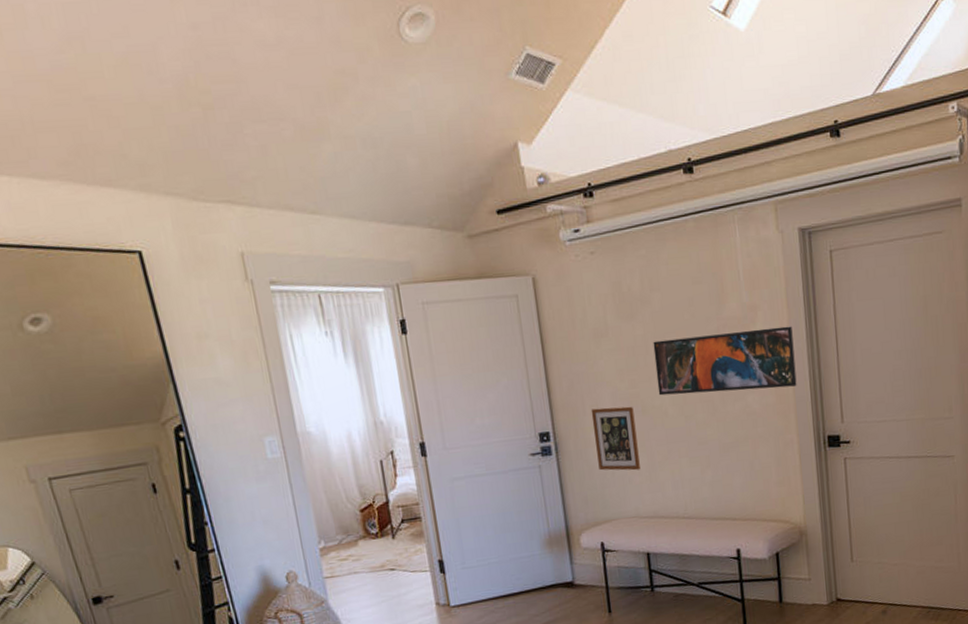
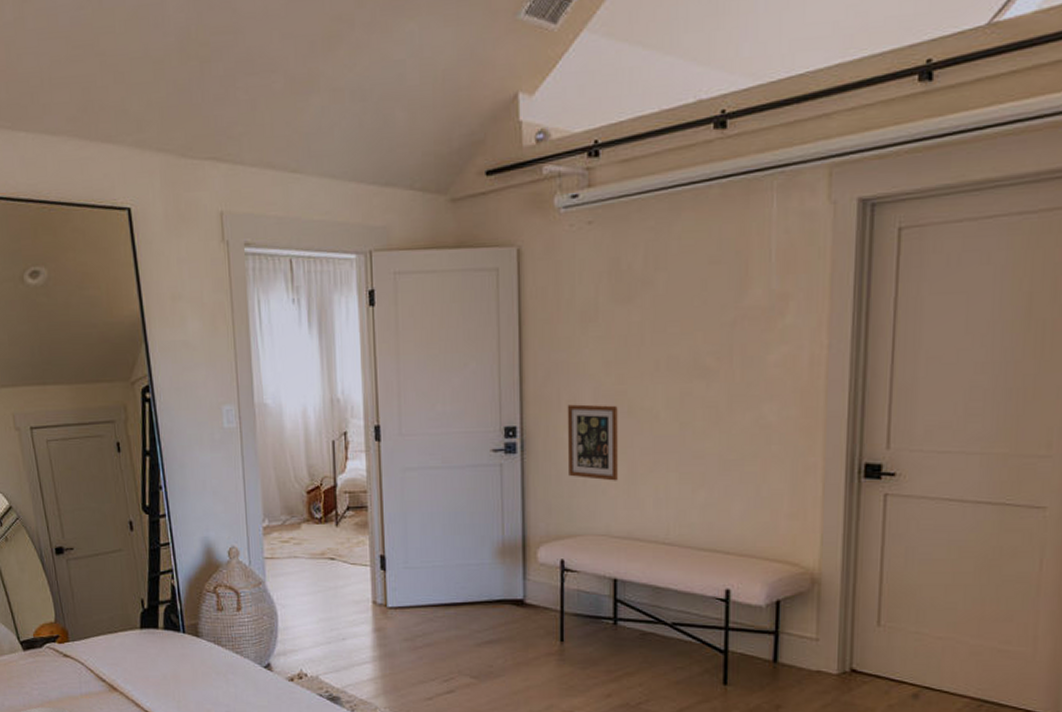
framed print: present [653,326,797,396] -> none [650,321,833,398]

